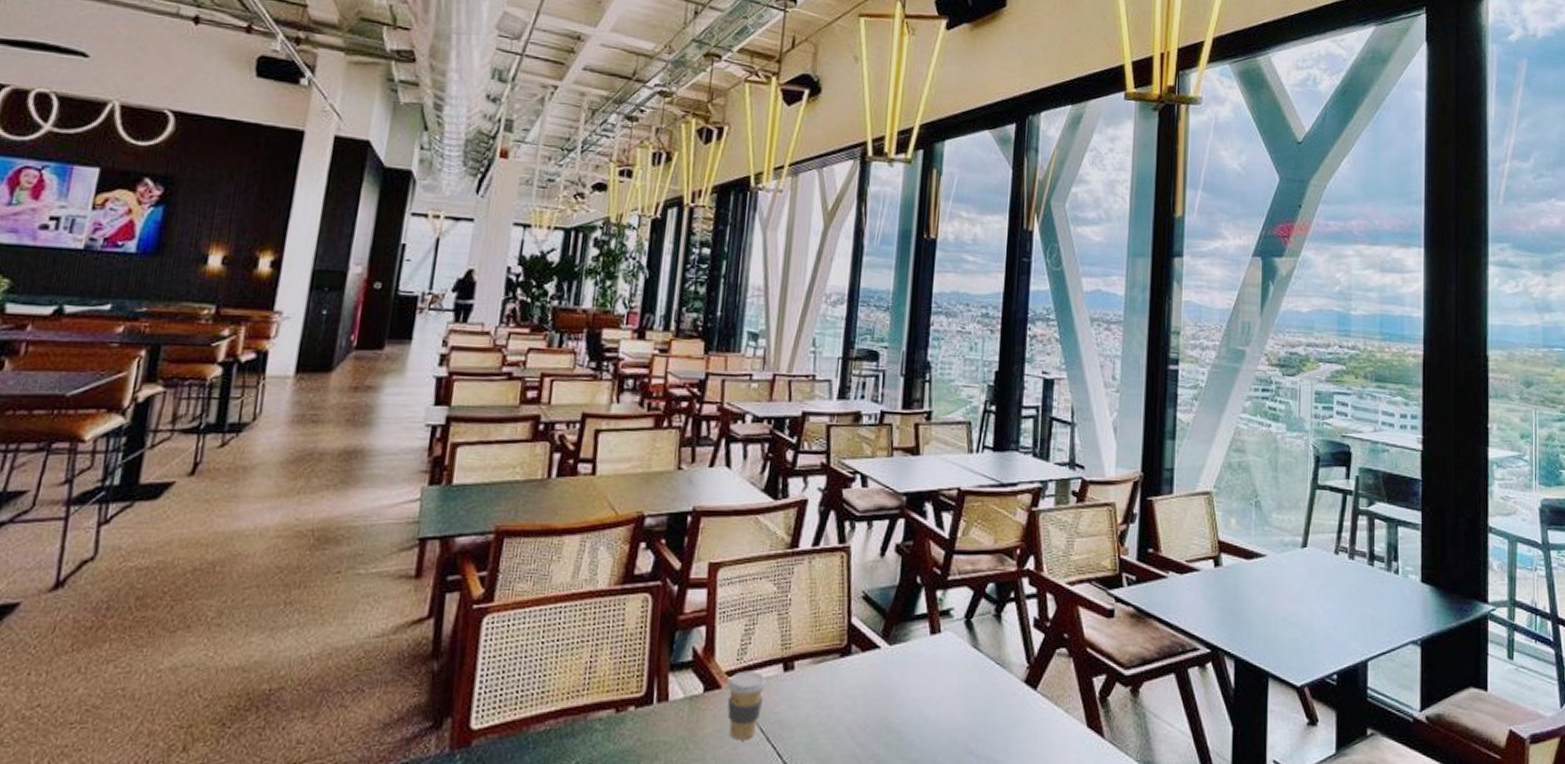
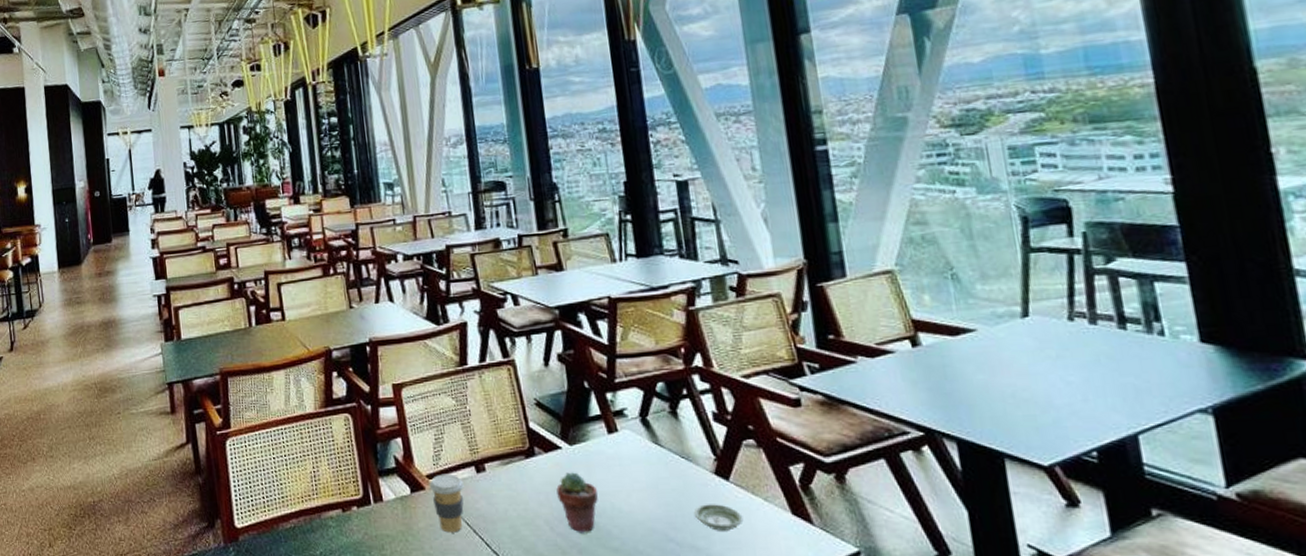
potted succulent: none [865,675,908,743] -> present [556,472,598,533]
saucer: none [997,714,1043,743] -> present [693,504,744,531]

